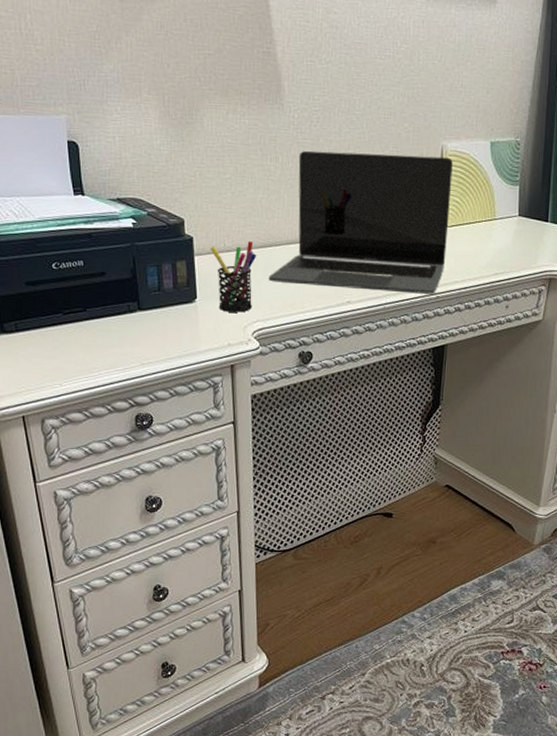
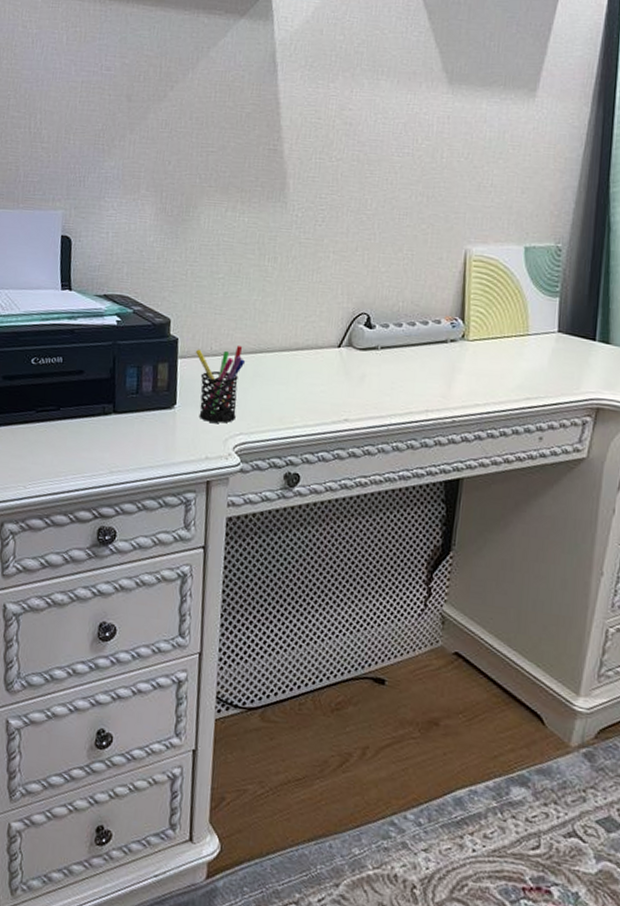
laptop: present [269,150,453,294] -> none [257,251,478,418]

